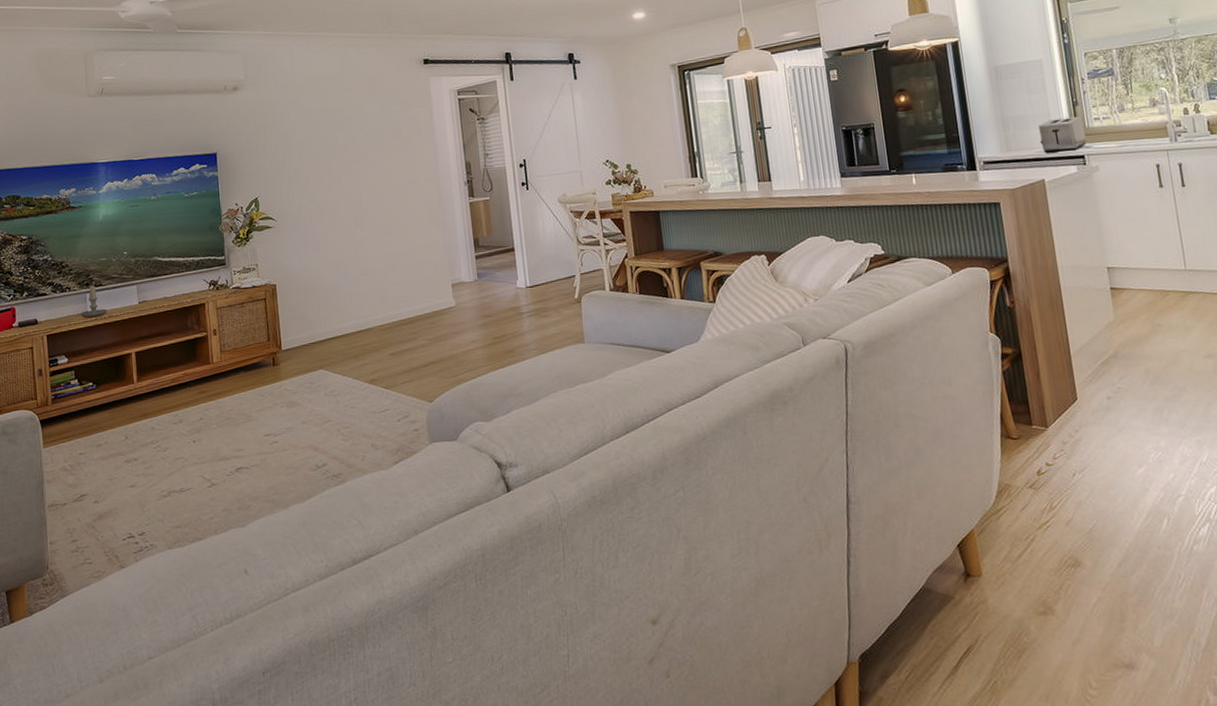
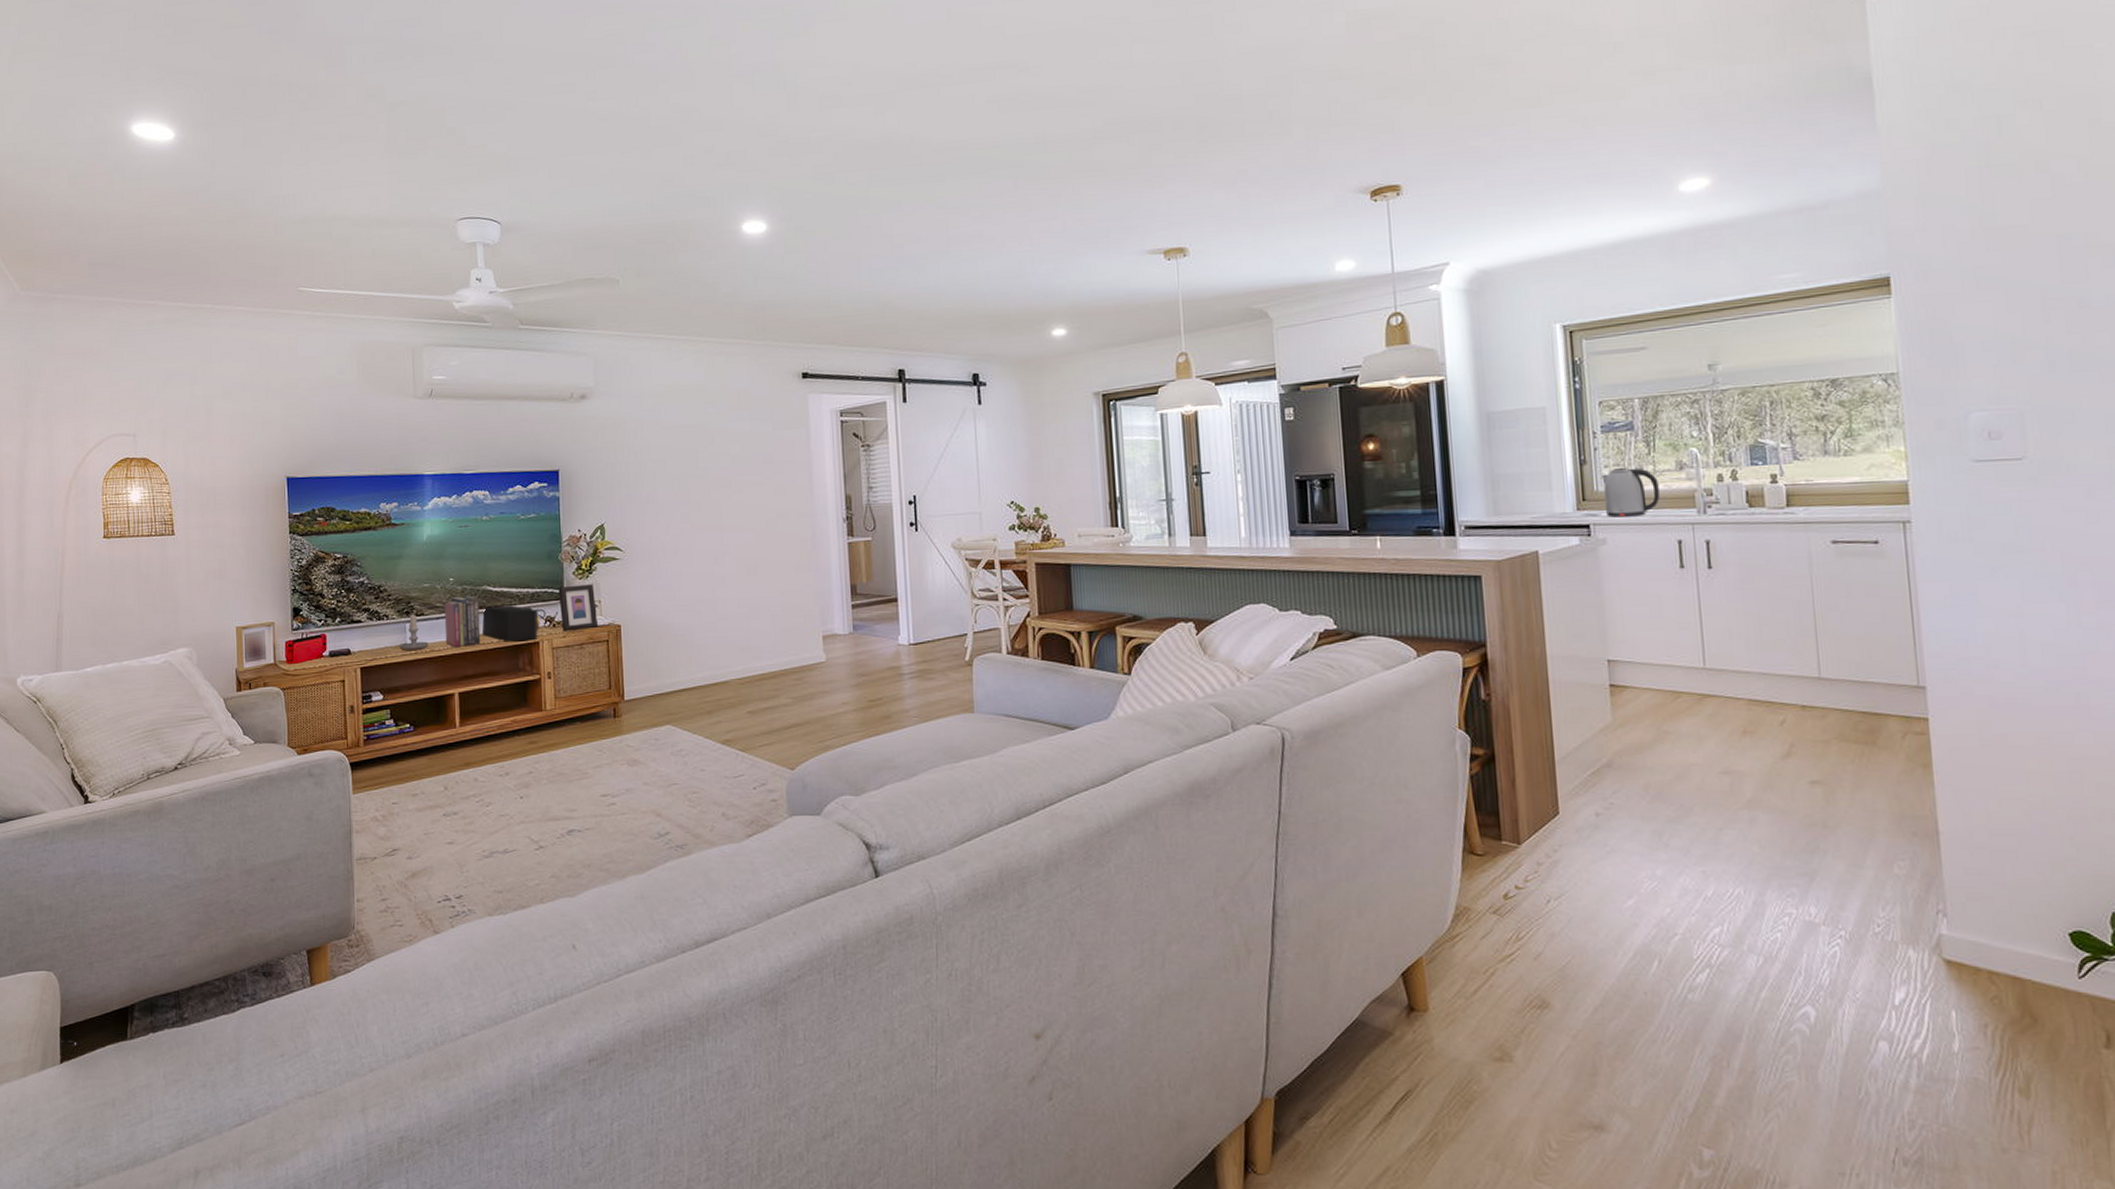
books: none [119,266,153,312] -> present [444,595,481,647]
speaker: none [154,273,210,305] -> present [482,605,546,642]
picture frame: none [220,250,256,293] -> present [558,584,598,632]
toaster: present [1038,116,1086,153] -> none [1536,478,1593,520]
kettle: none [1091,106,1139,149] -> present [1601,467,1660,518]

